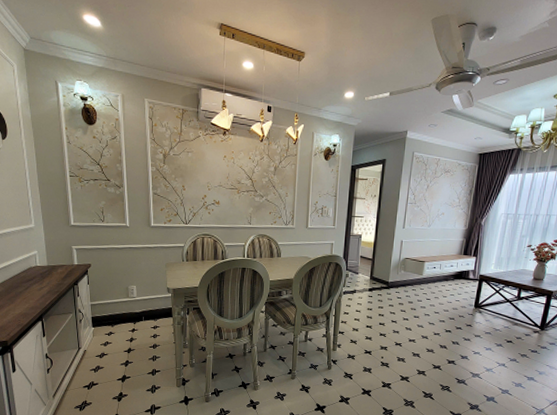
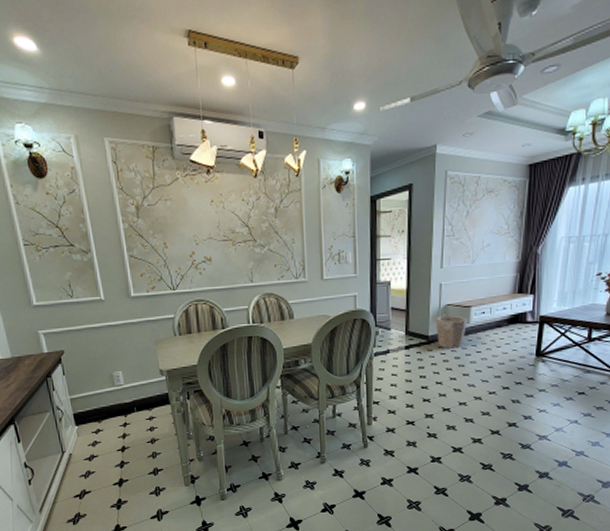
waste bin: none [395,267,422,295] -> present [435,315,468,349]

